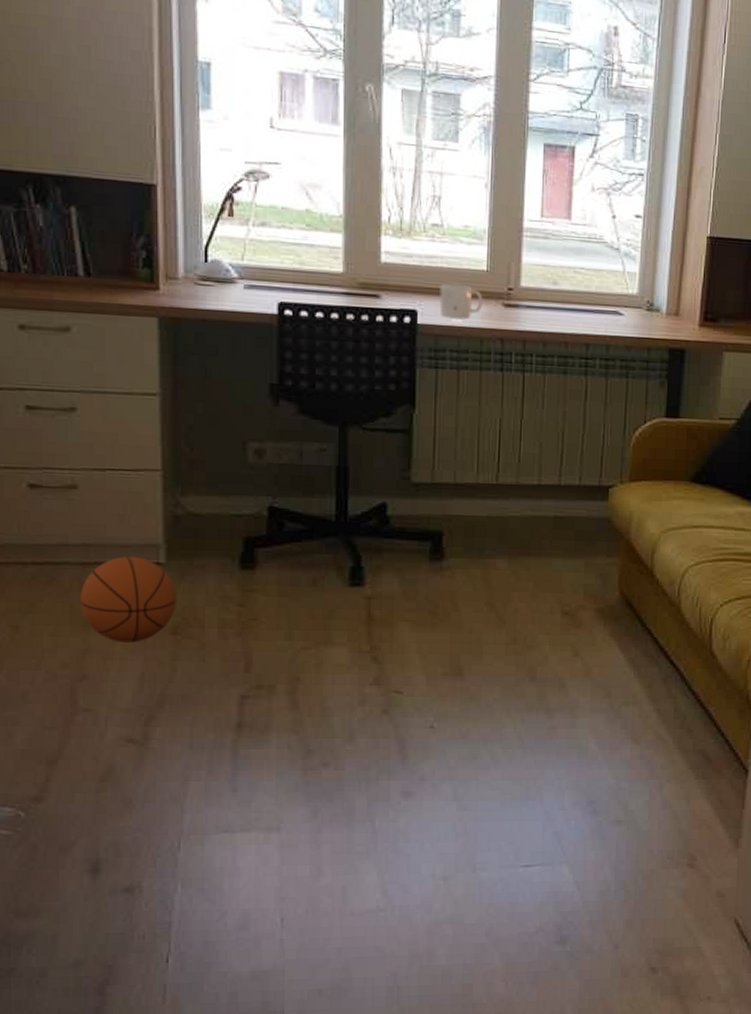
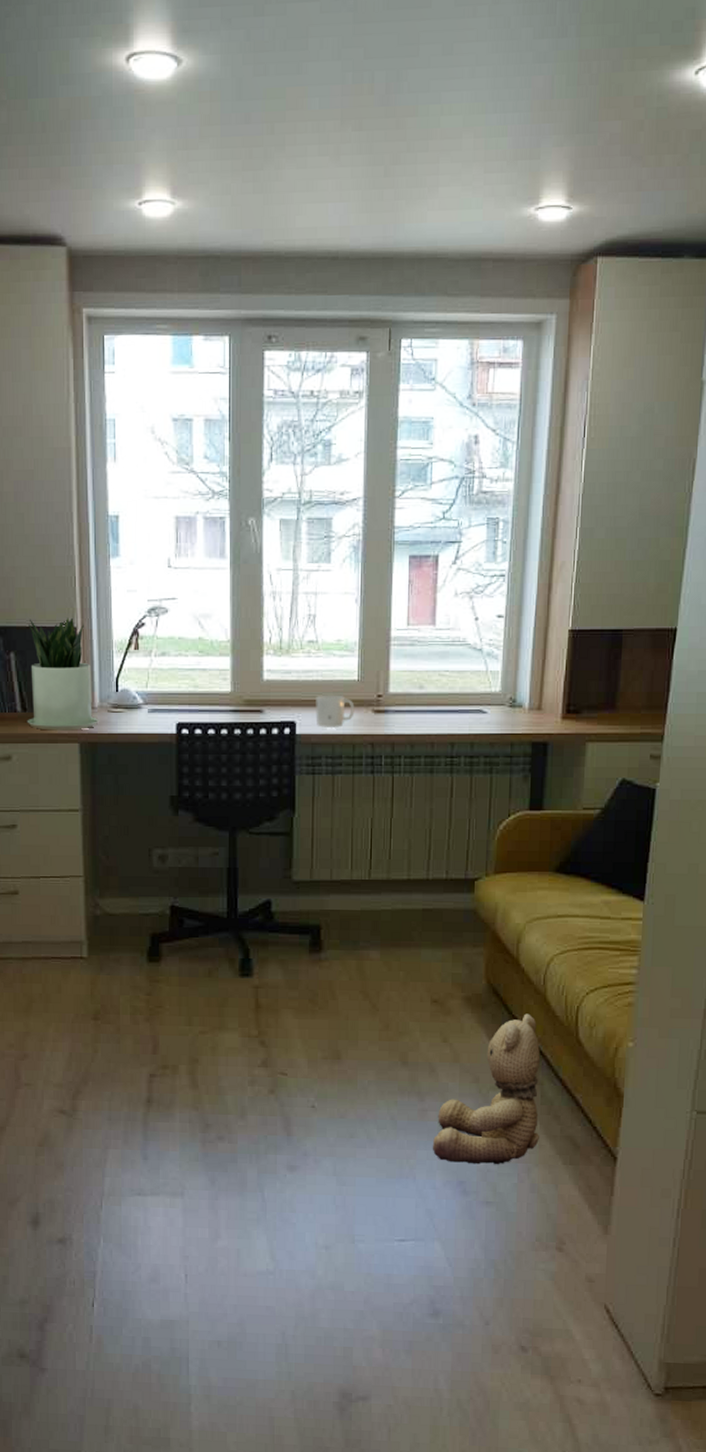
basketball: present [80,556,176,643] -> none [21,952,97,1027]
planter: none [91,169,183,303] -> present [26,617,99,731]
teddy bear: none [561,626,674,783] -> present [432,1013,541,1165]

